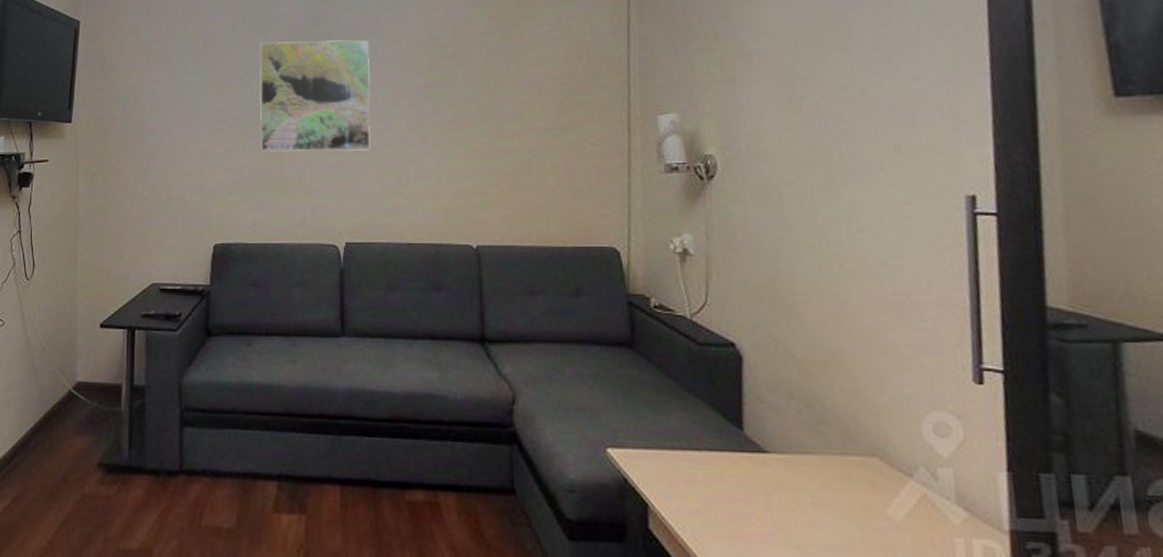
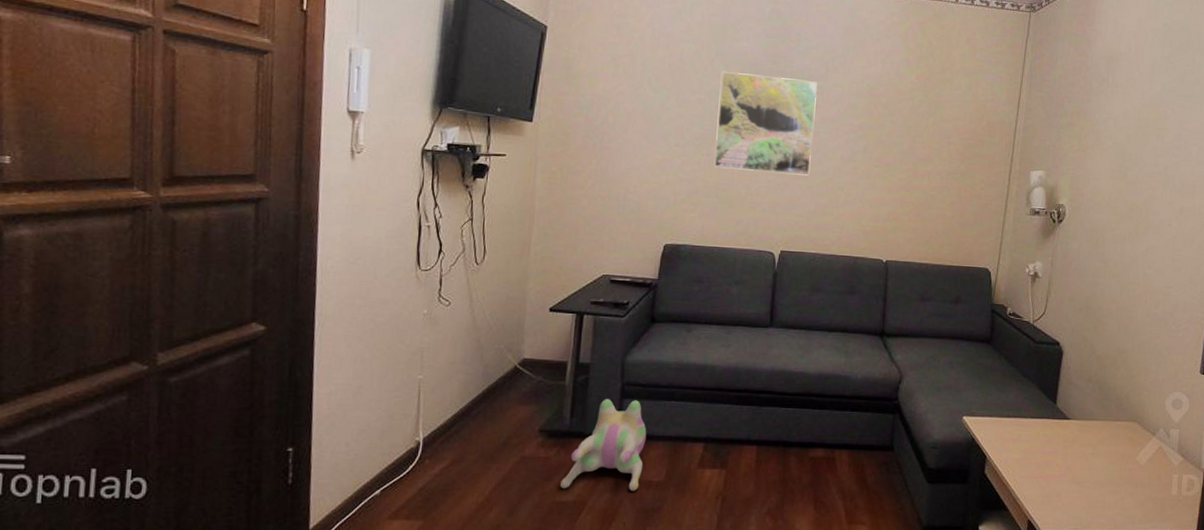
plush toy: none [122,427,212,539] -> present [559,399,647,491]

